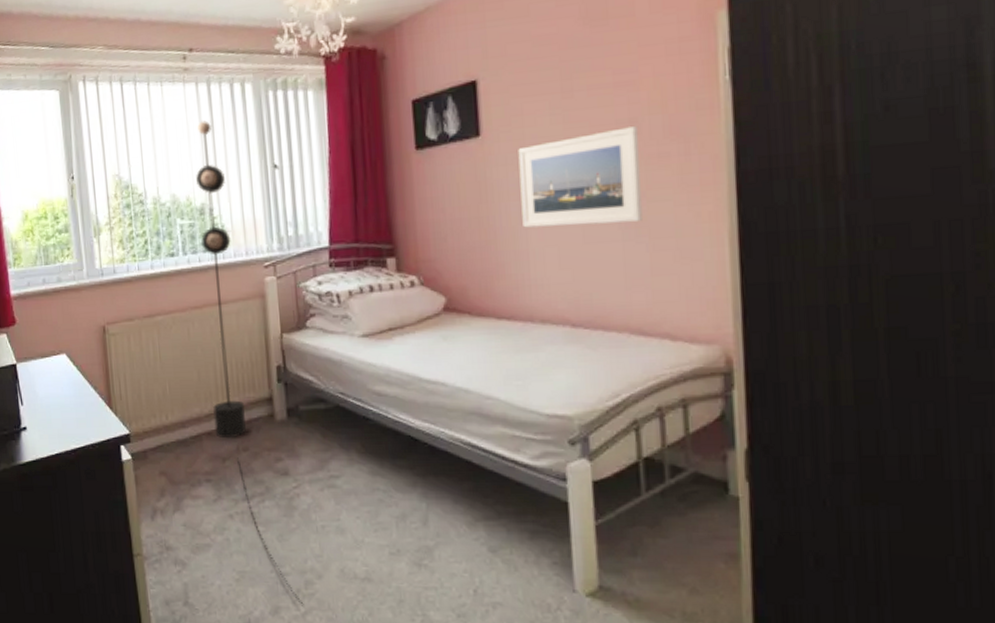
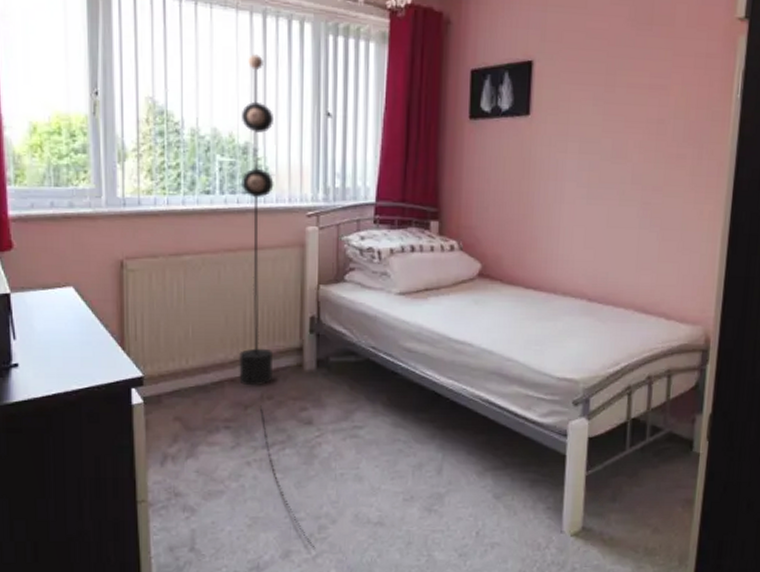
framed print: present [518,126,642,228] -> none [557,127,663,213]

